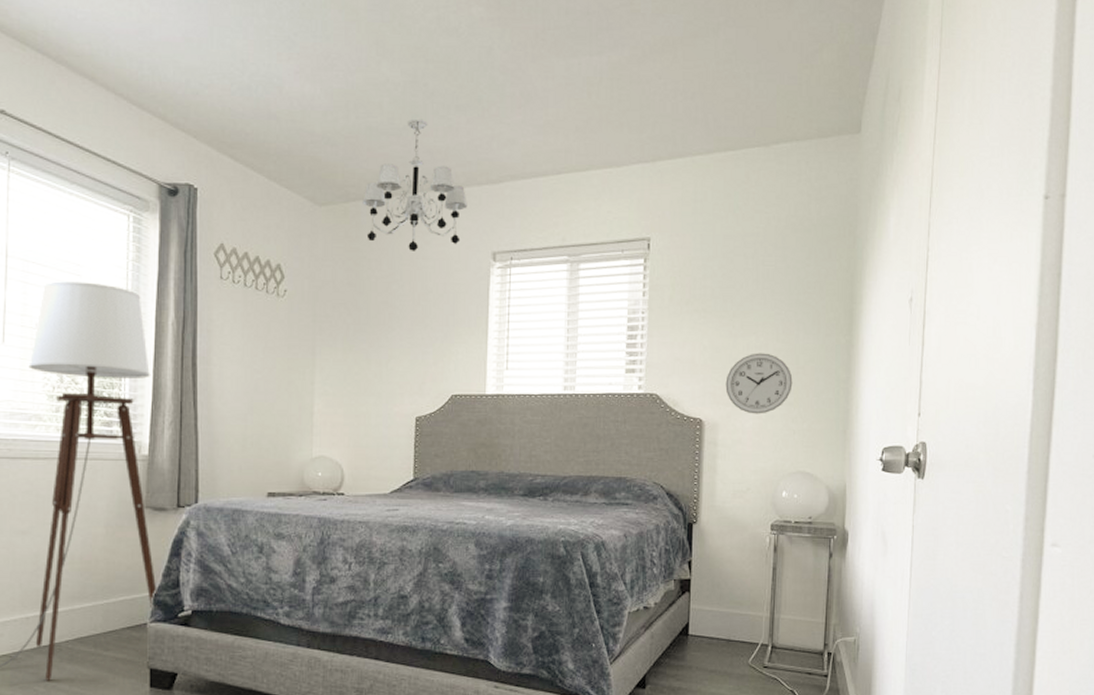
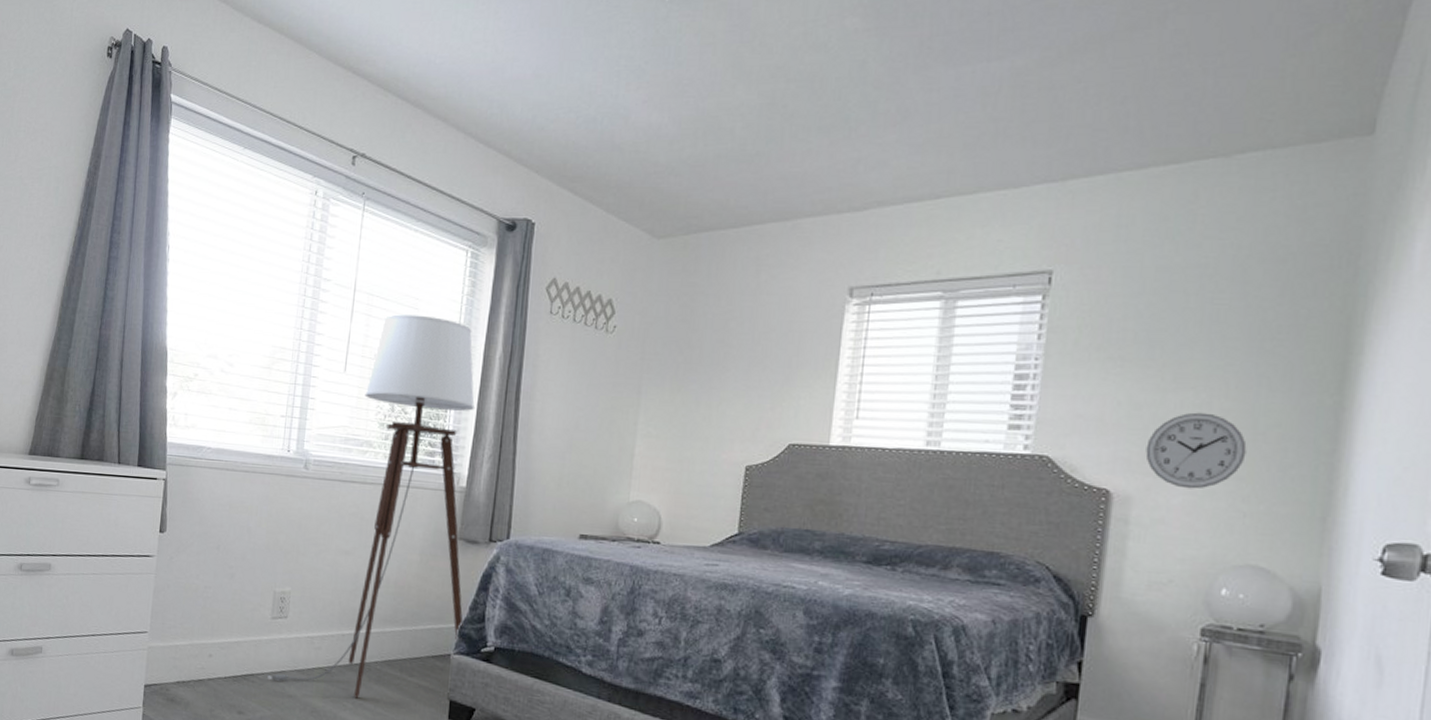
chandelier: present [362,119,468,251] -> none [704,143,824,286]

